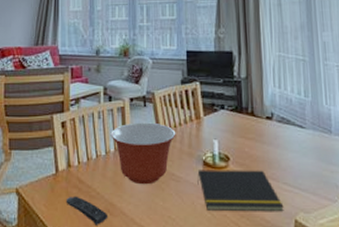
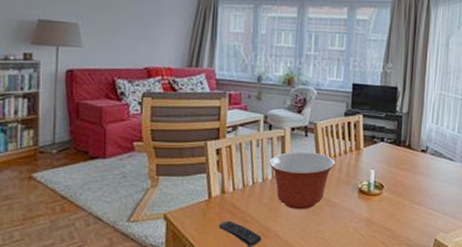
notepad: present [197,170,284,212] -> none [352,196,427,233]

